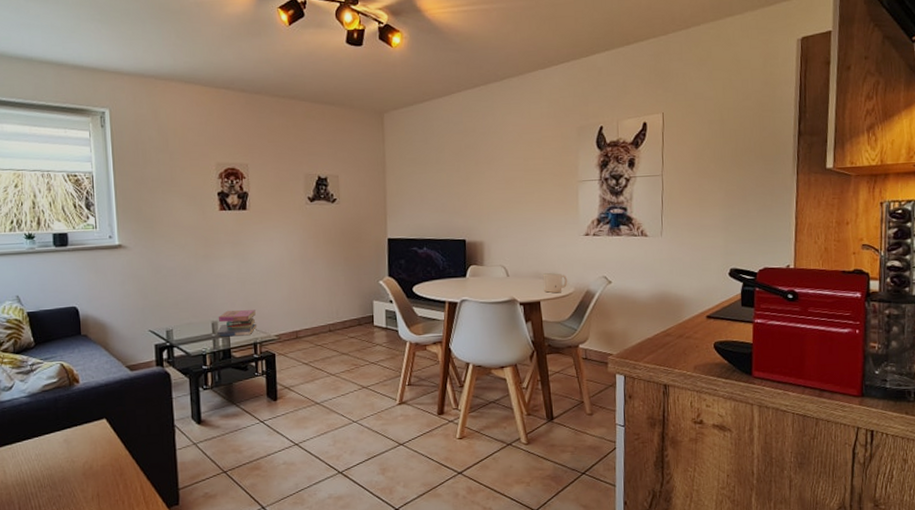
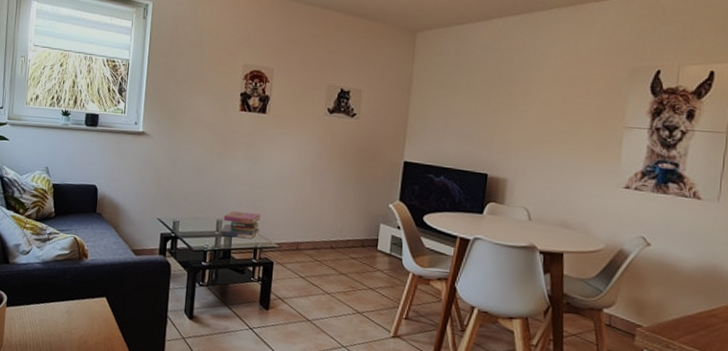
mug: present [542,273,568,294] -> none [568,223,599,247]

